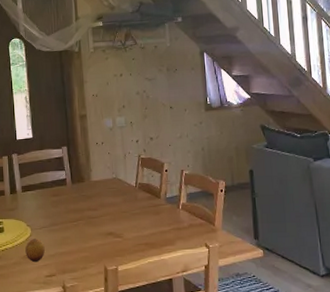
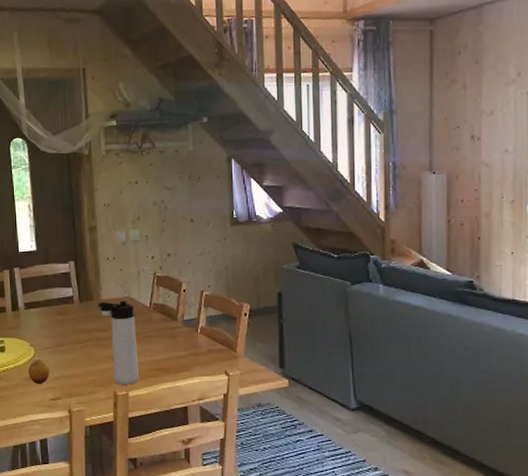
thermos bottle: none [89,181,127,260] -> present [98,300,139,385]

